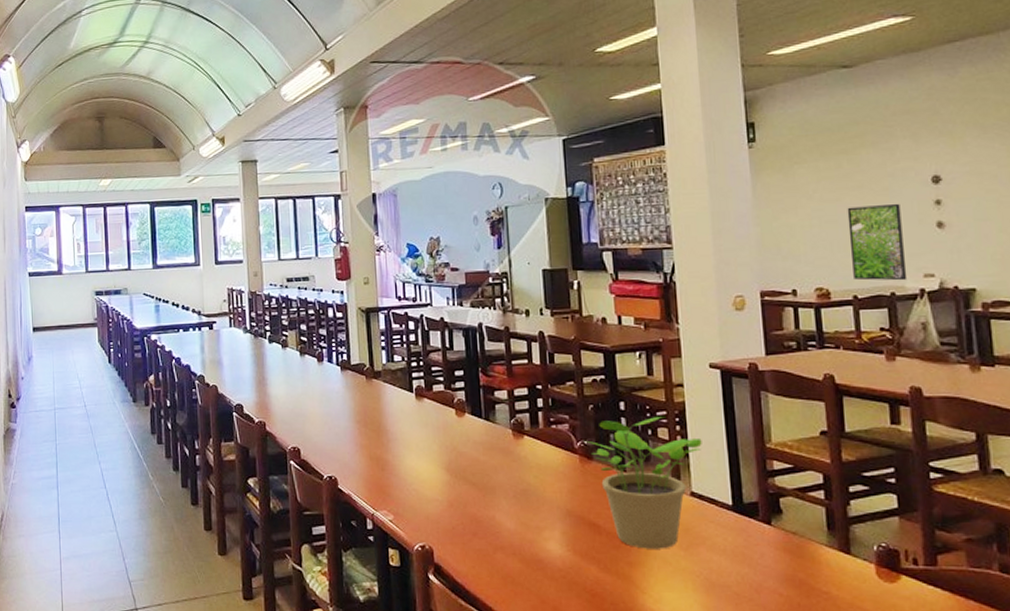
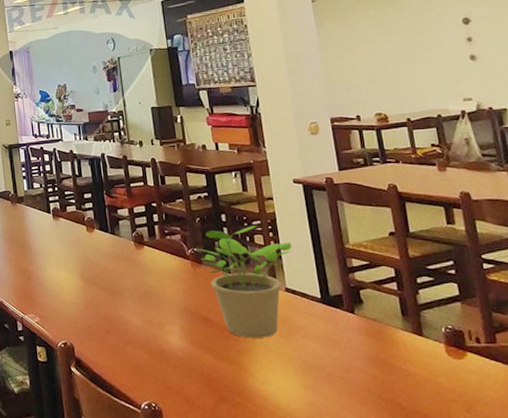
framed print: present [847,203,908,281] -> none [396,41,450,106]

